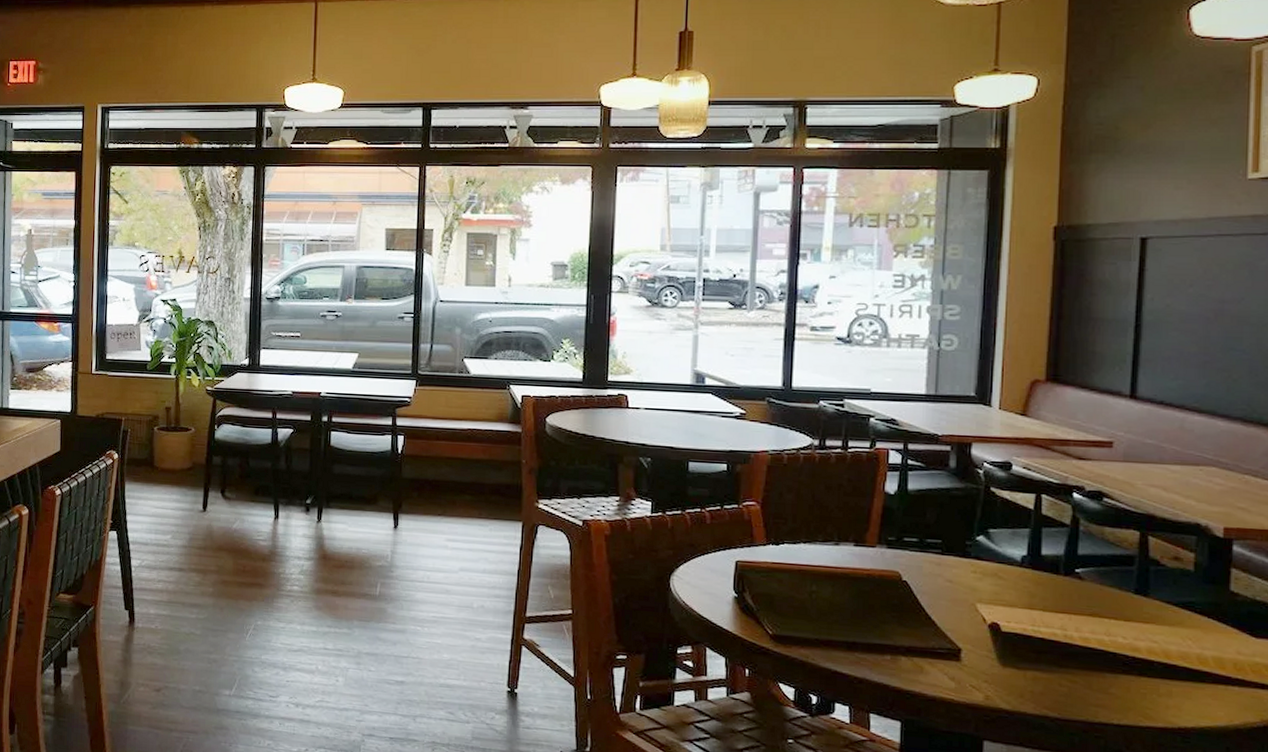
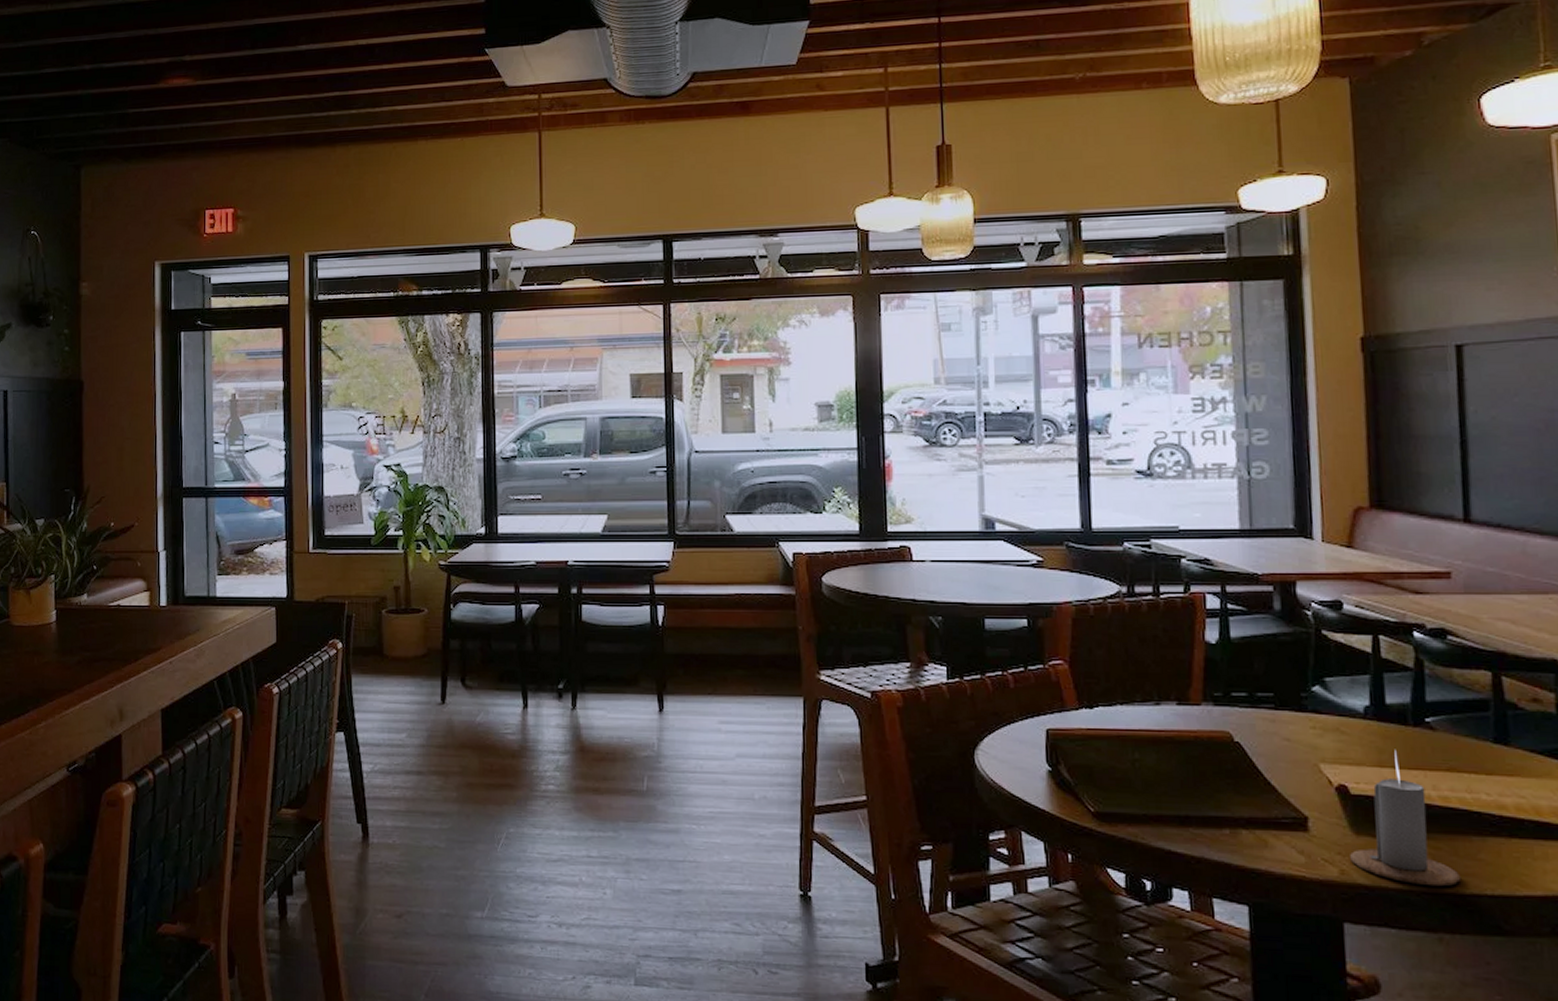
candle: none [995,594,1092,715] -> present [1350,749,1462,887]

